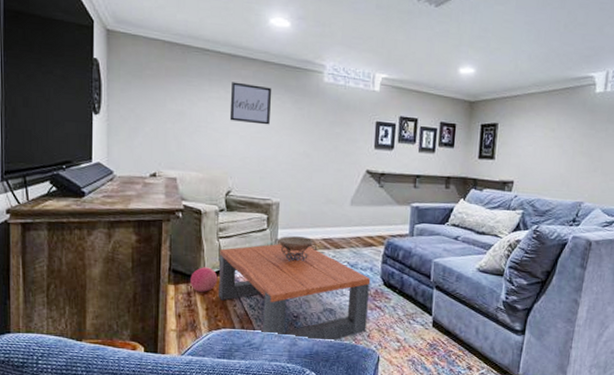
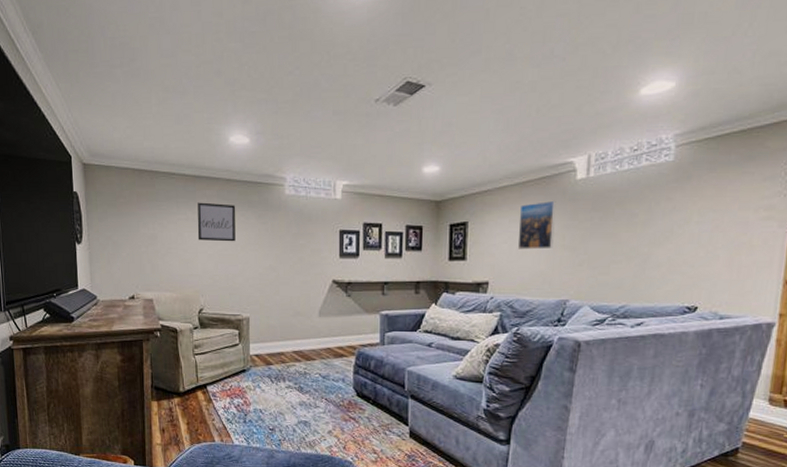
ball: present [190,267,218,292] -> none [171,383,196,407]
coffee table: present [217,244,371,342] -> none [196,358,343,454]
decorative bowl: present [275,236,318,262] -> none [248,350,289,376]
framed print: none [541,110,577,154] -> present [517,200,556,250]

